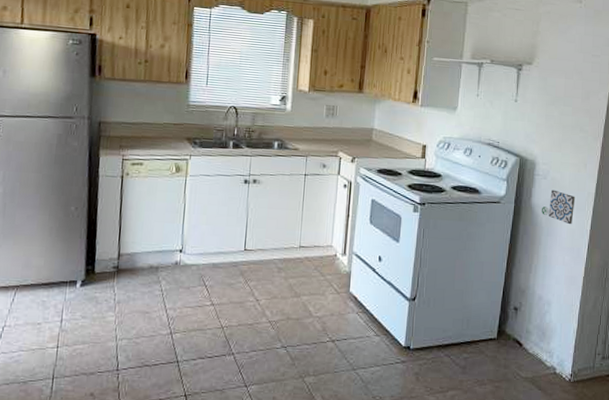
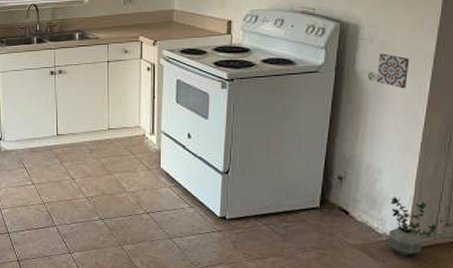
potted plant: none [555,328,596,389] -> present [388,196,438,256]

